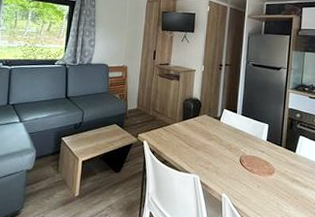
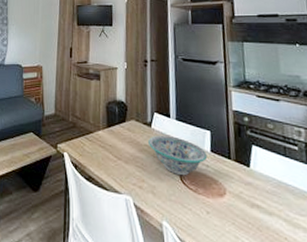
decorative bowl: none [217,128,264,160] -> present [148,136,208,176]

